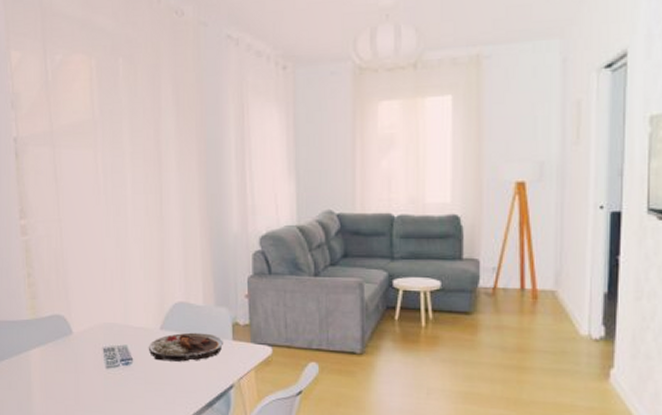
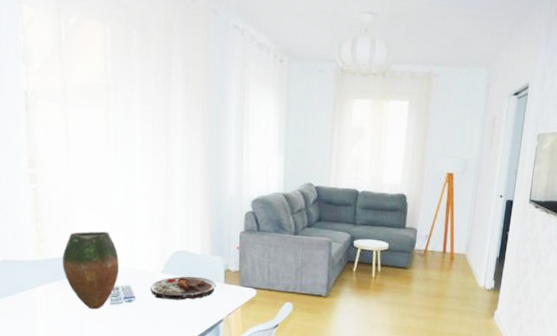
vase: none [55,284,115,375] -> present [62,231,120,310]

